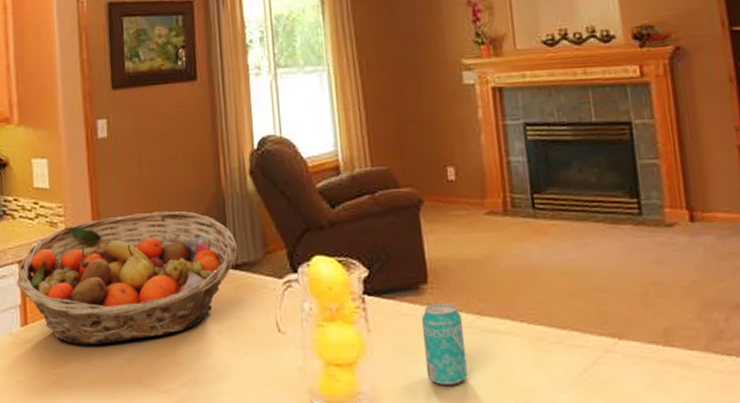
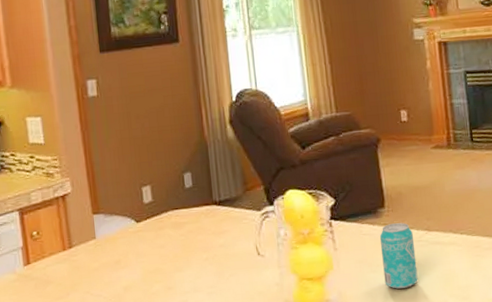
fruit basket: present [16,211,238,345] -> none [17,158,221,278]

